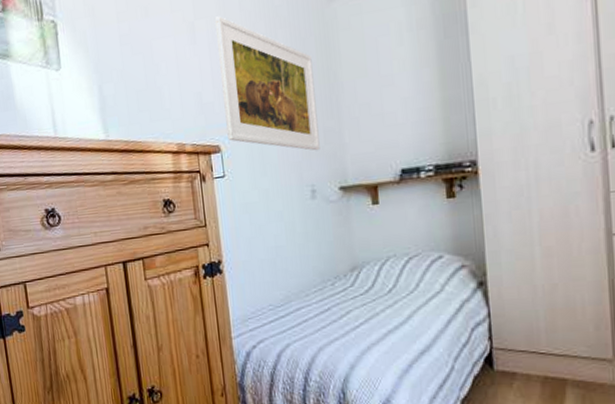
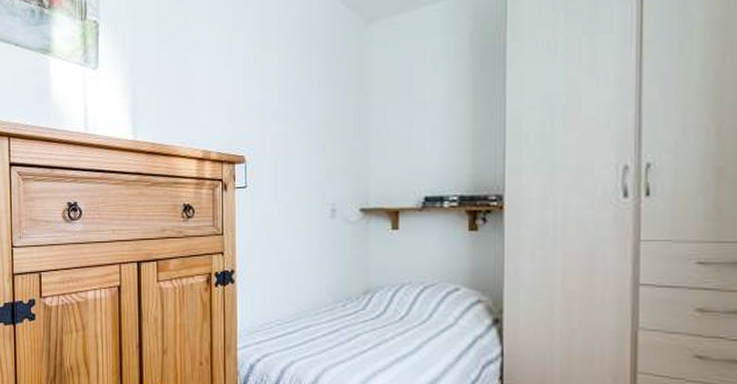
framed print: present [215,16,320,151] -> none [253,30,344,171]

